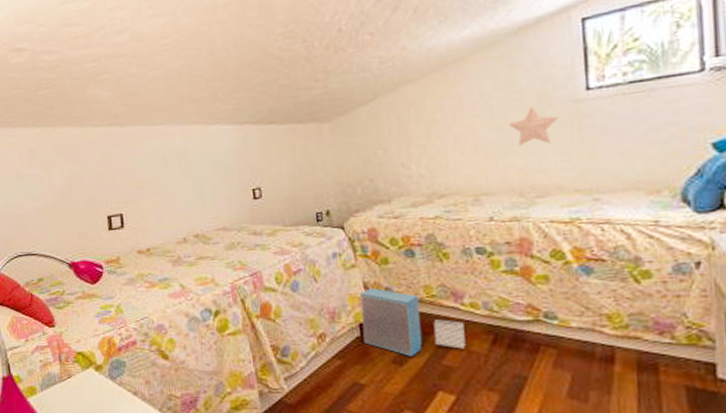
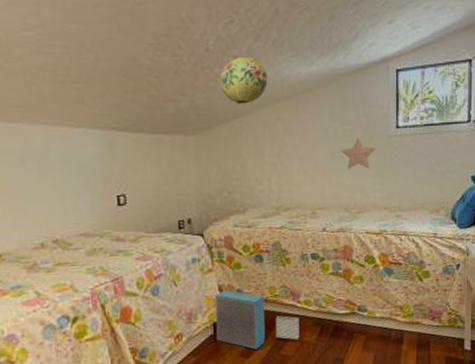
paper lantern: none [354,30,411,84] -> present [219,56,268,104]

